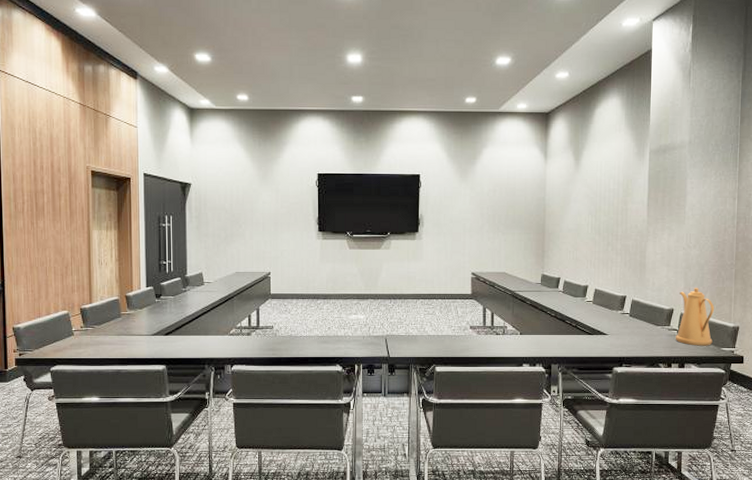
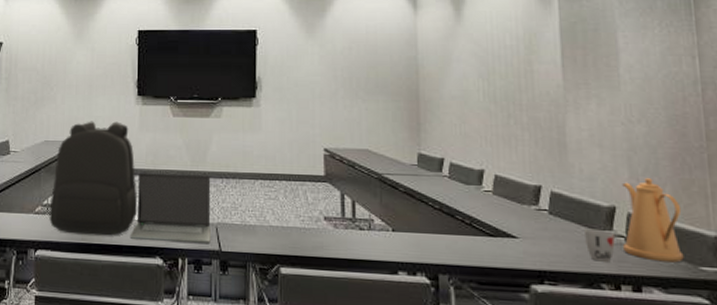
backpack: none [243,254,320,350] -> present [49,121,138,236]
laptop: none [314,297,381,351] -> present [130,172,211,243]
cup: none [652,325,671,348] -> present [585,228,615,262]

